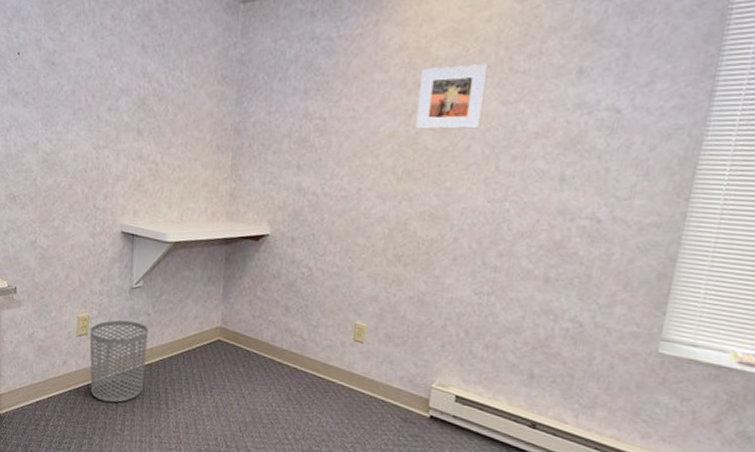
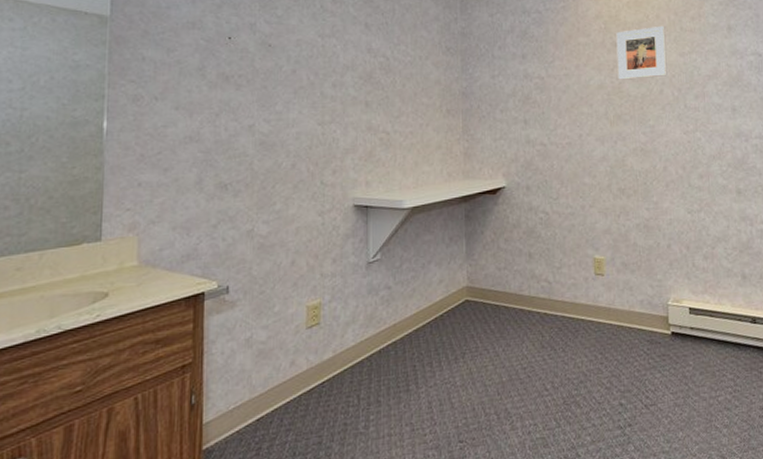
waste bin: present [89,320,148,403] -> none [322,298,390,399]

